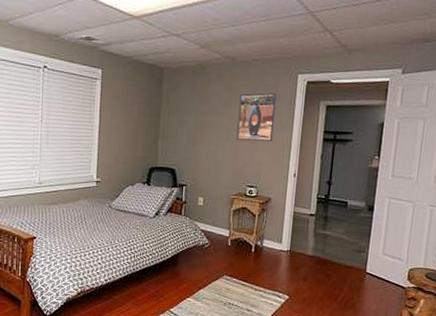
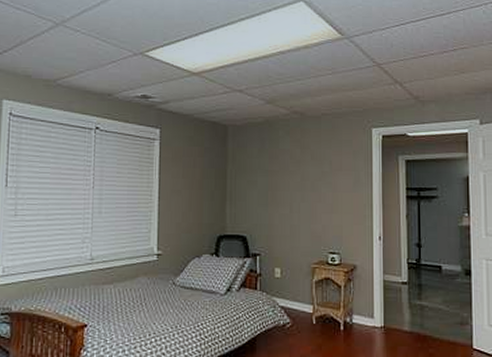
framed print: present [236,92,277,142] -> none [312,148,352,202]

